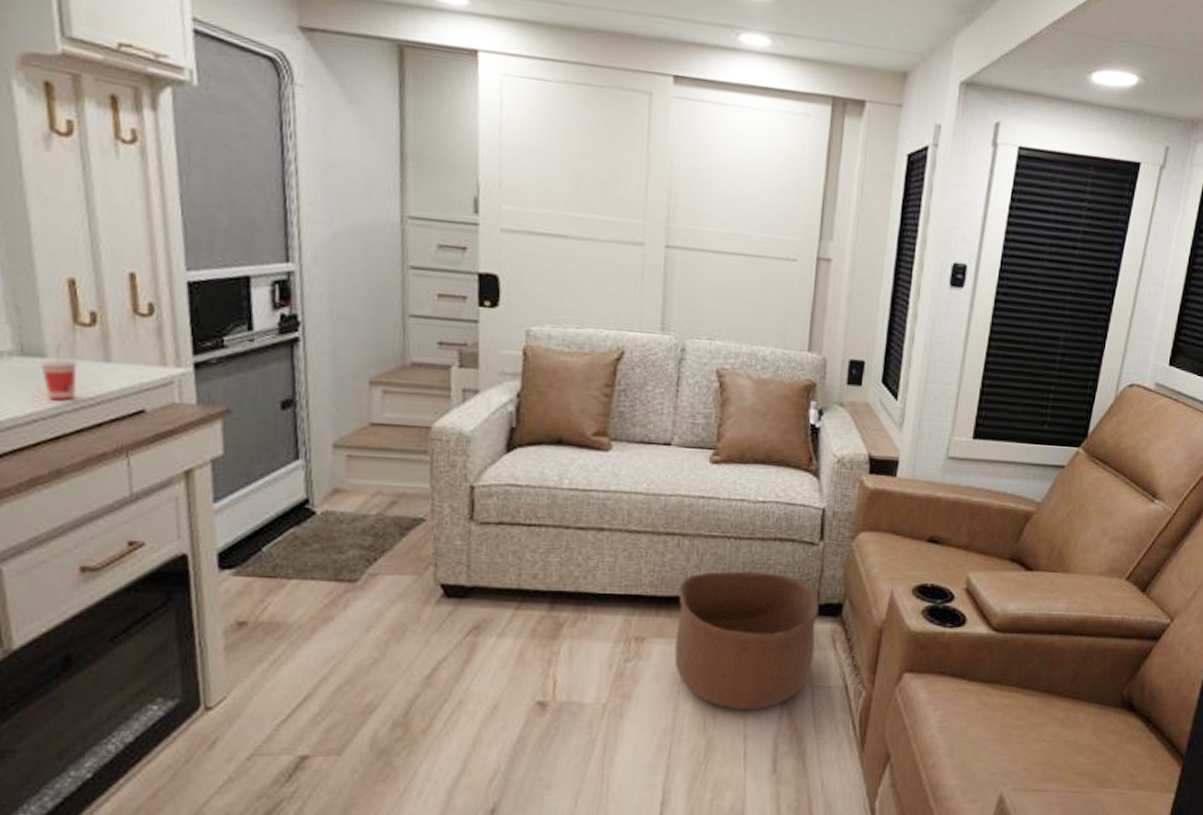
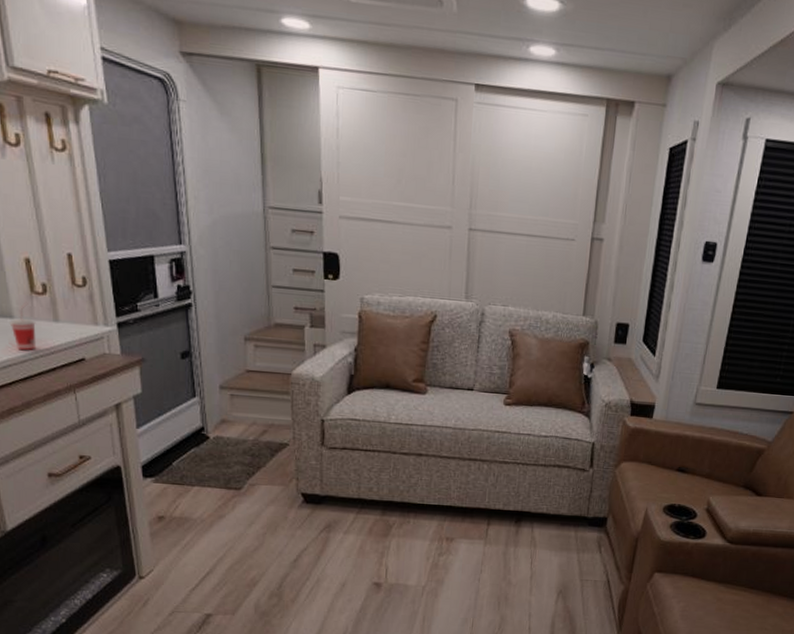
basket: present [674,571,819,710] -> none [476,490,588,596]

